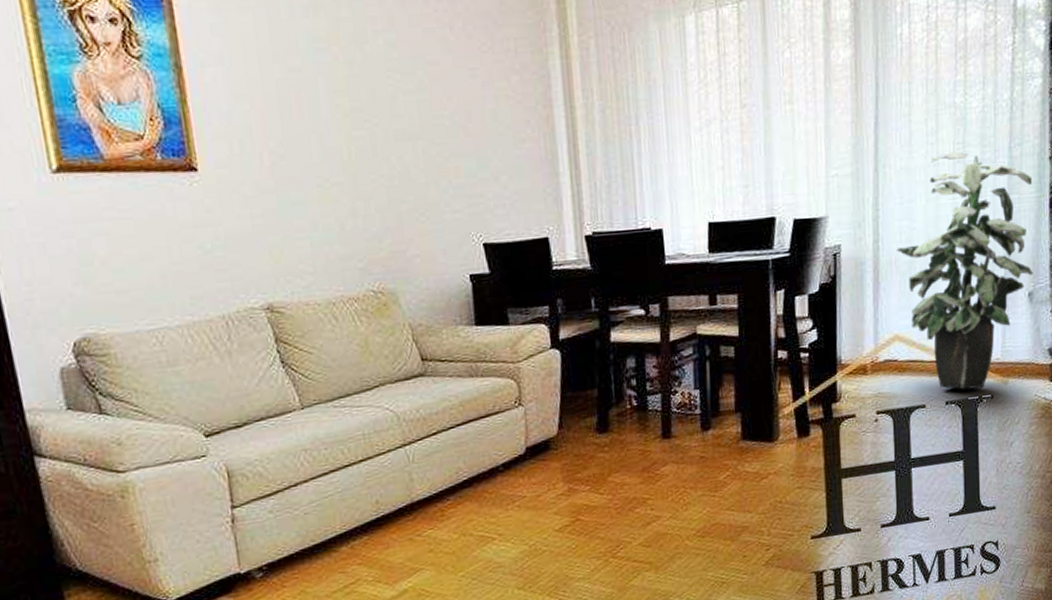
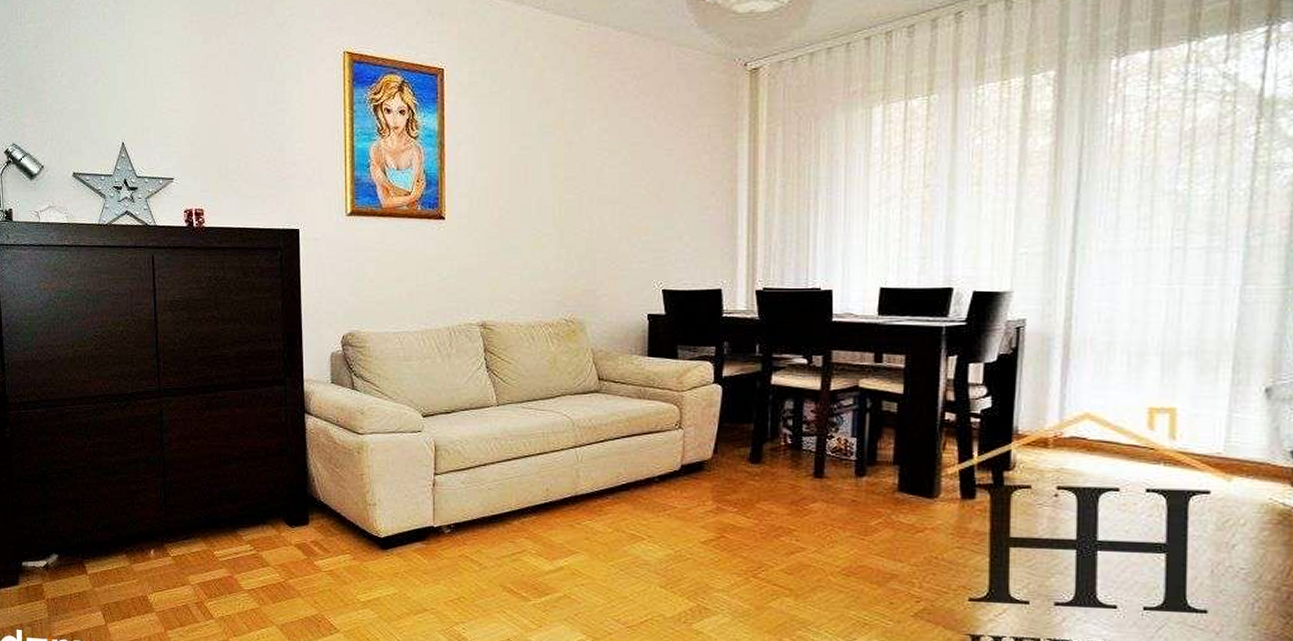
indoor plant: present [896,151,1033,390] -> none [1092,238,1276,482]

